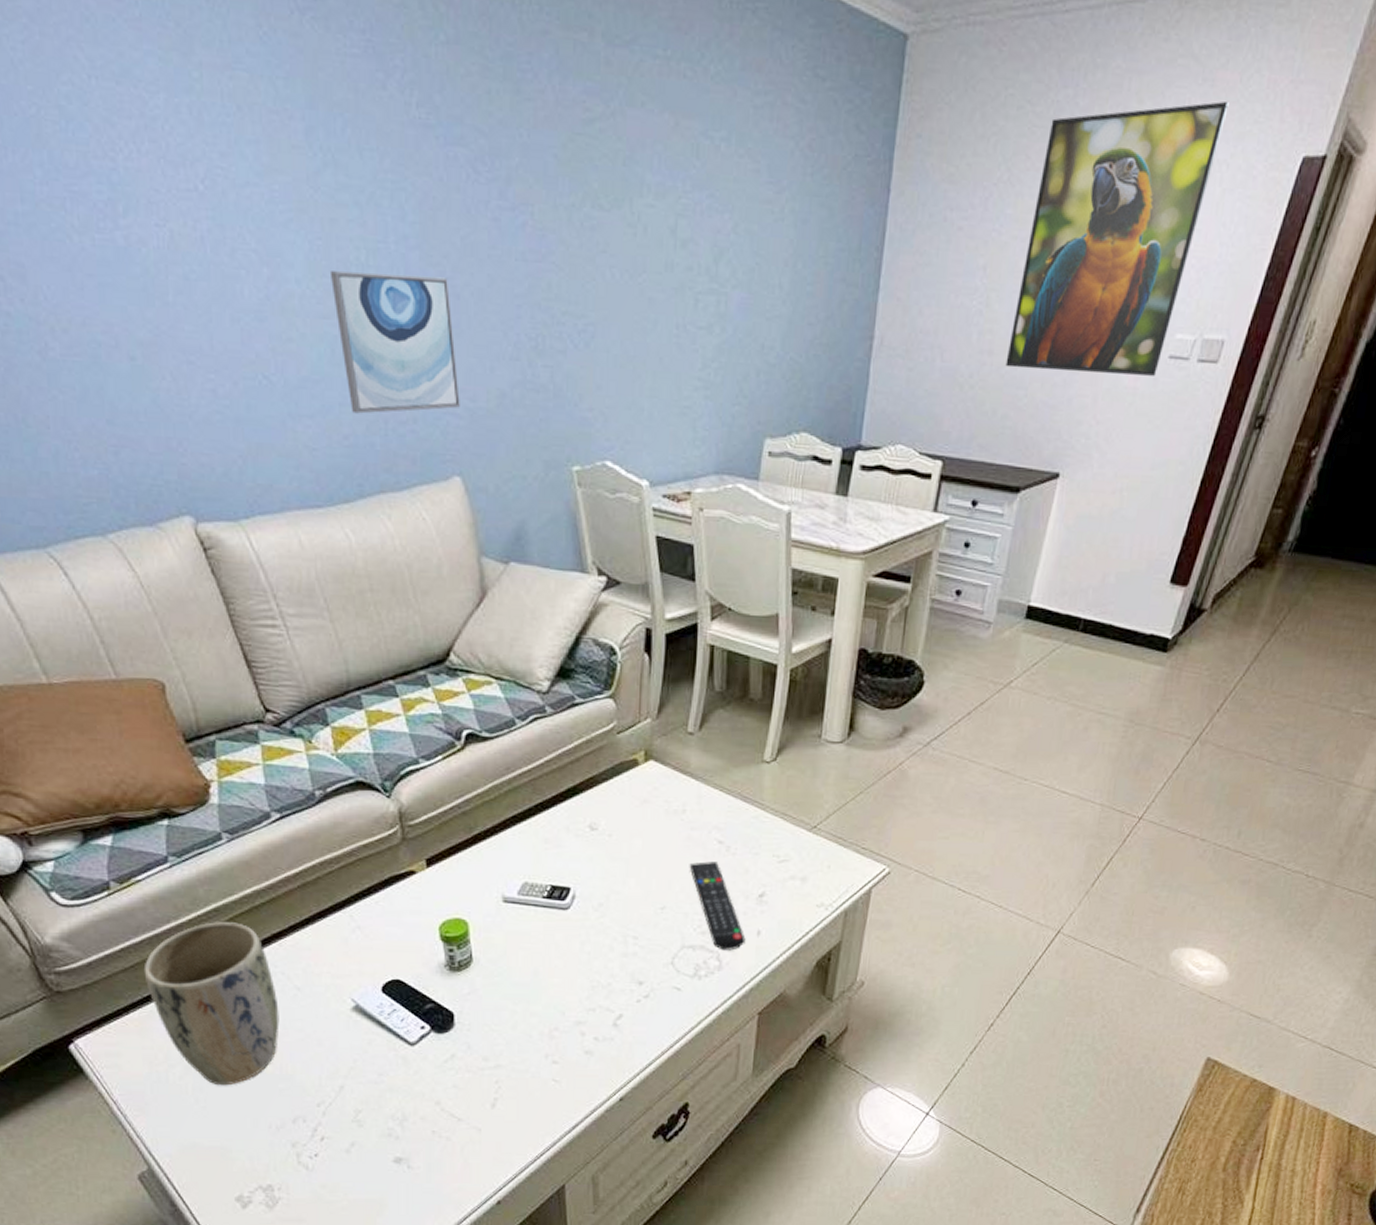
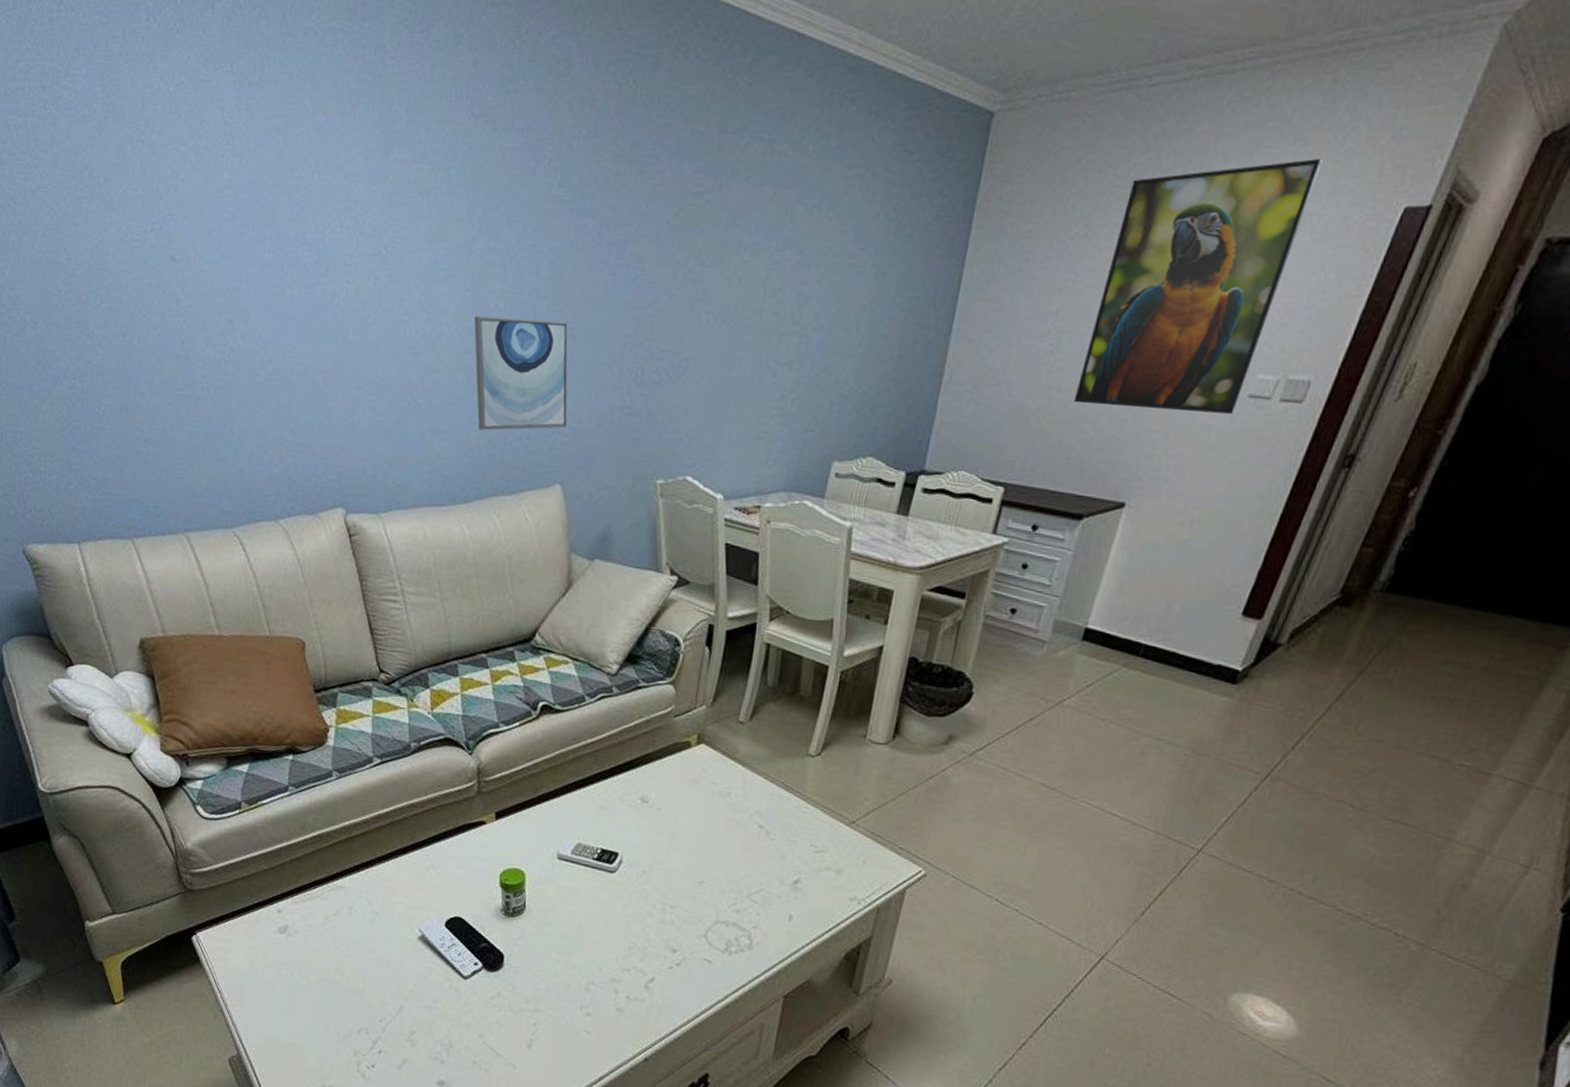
plant pot: present [143,922,280,1086] -> none [257,846,359,991]
remote control: present [689,861,746,951] -> none [729,843,778,932]

